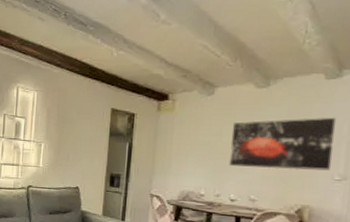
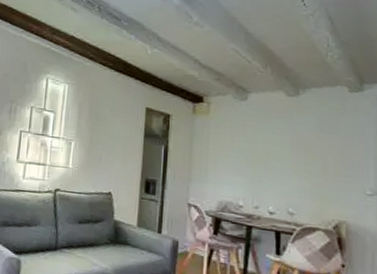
wall art: present [229,117,337,171] -> none [265,129,363,185]

